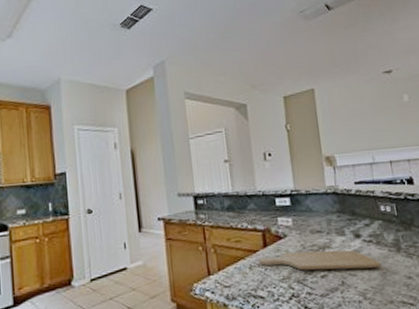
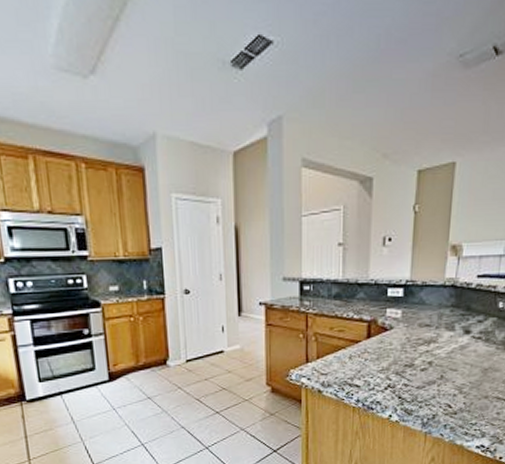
chopping board: present [259,250,382,271] -> none [360,344,485,365]

